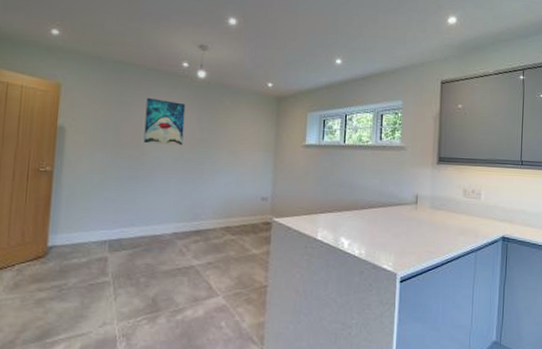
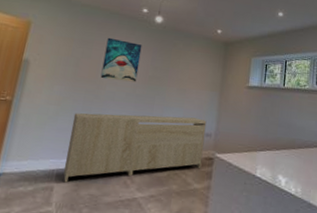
sideboard: none [116,180,262,253] -> present [63,113,207,183]

